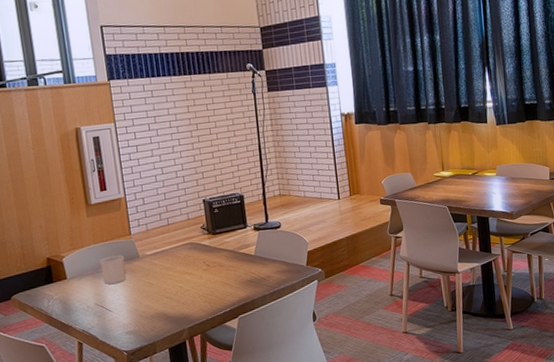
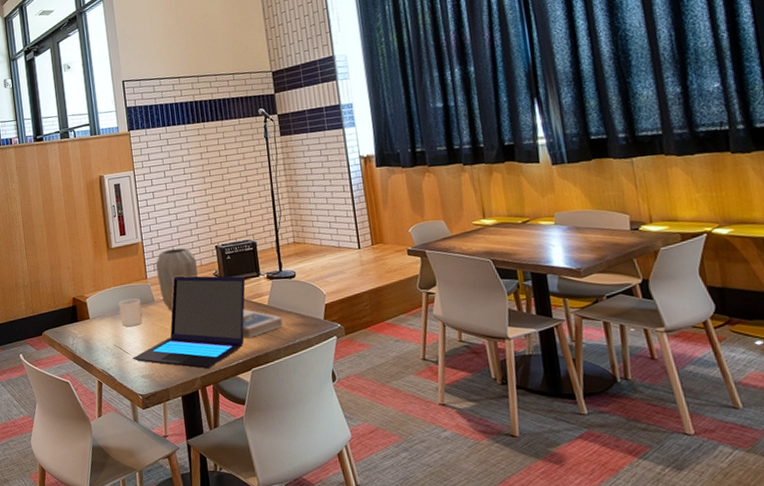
laptop: none [115,228,233,320] -> present [132,276,246,368]
vase: none [140,202,185,266] -> present [155,247,198,311]
hardback book: none [229,260,270,288] -> present [242,309,284,339]

